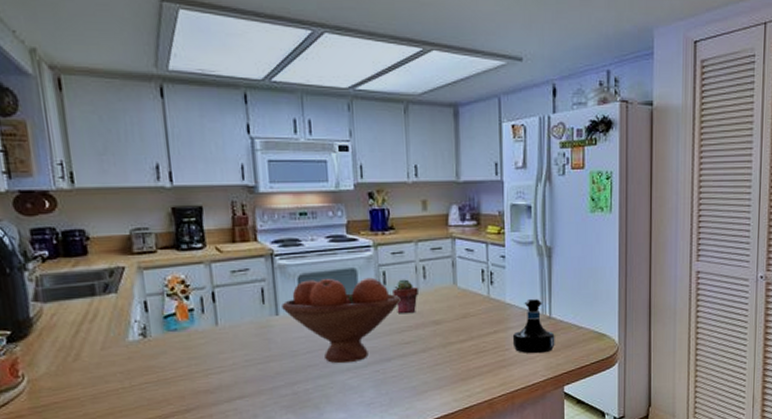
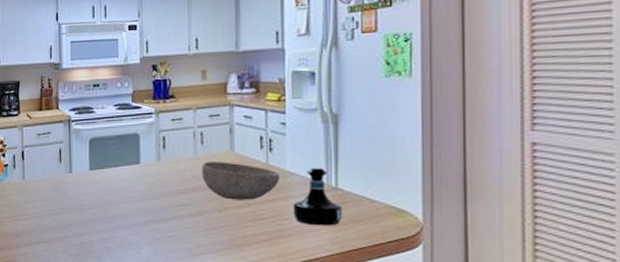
fruit bowl: present [282,277,401,364] -> none [75,142,179,220]
potted succulent: present [393,279,418,314] -> none [171,144,196,177]
bowl: none [425,296,500,335] -> present [201,162,279,200]

